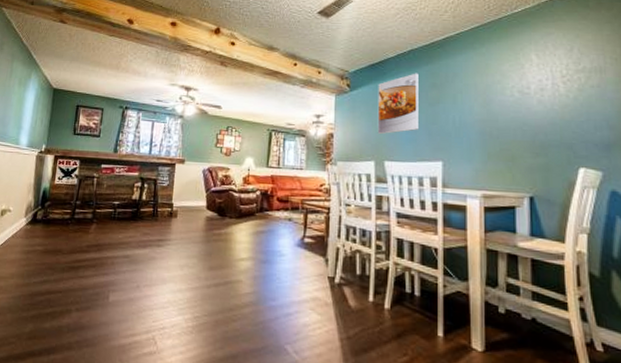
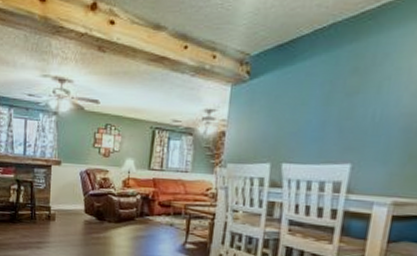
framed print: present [377,73,420,135] -> none [277,54,338,133]

